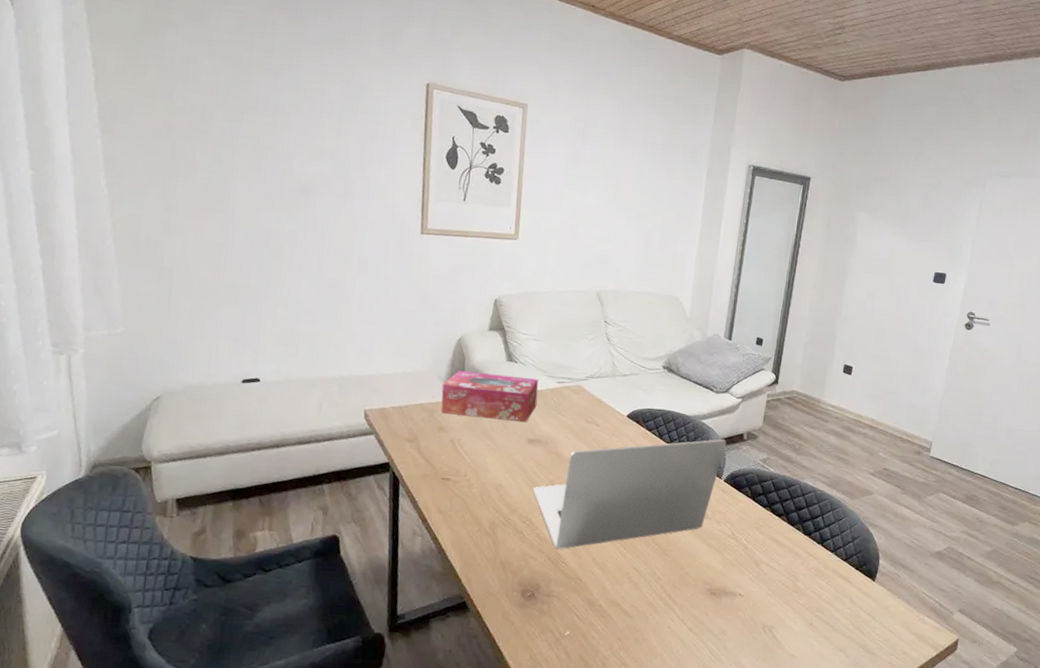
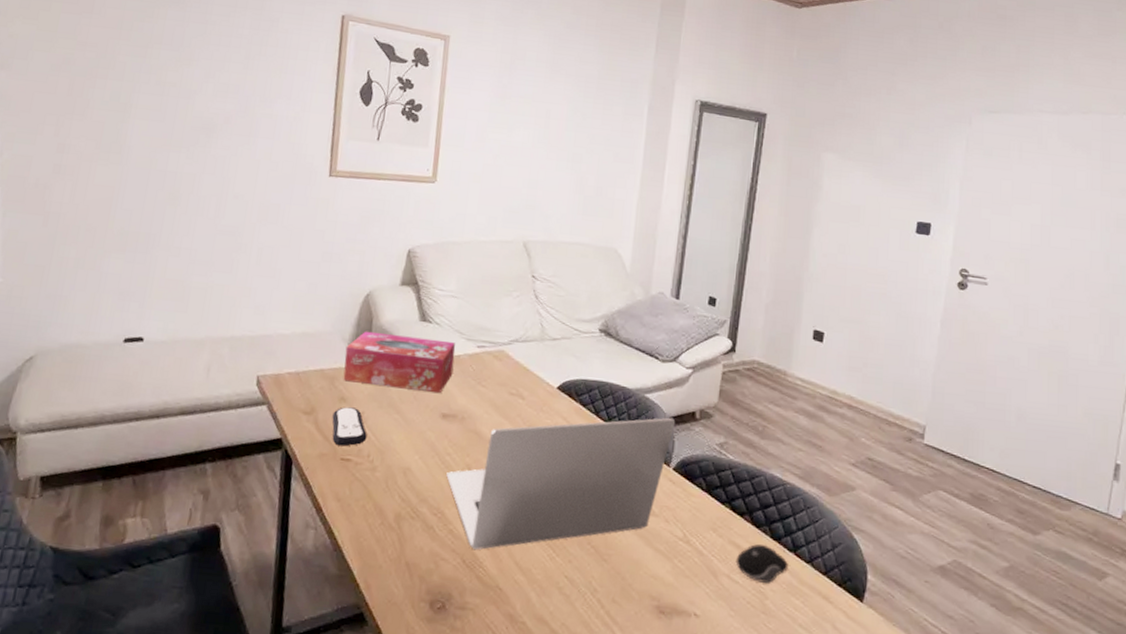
remote control: none [432,435,464,468] -> present [332,407,367,447]
computer mouse: none [774,538,816,569] -> present [735,543,788,583]

